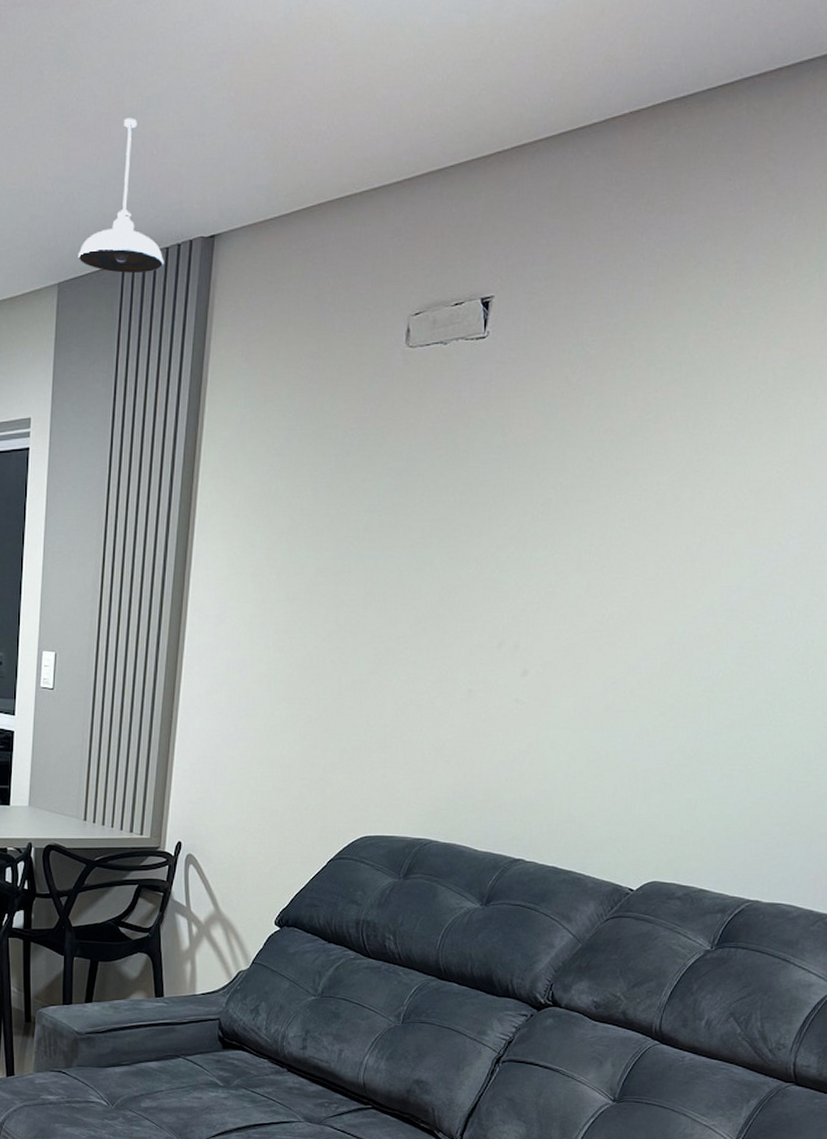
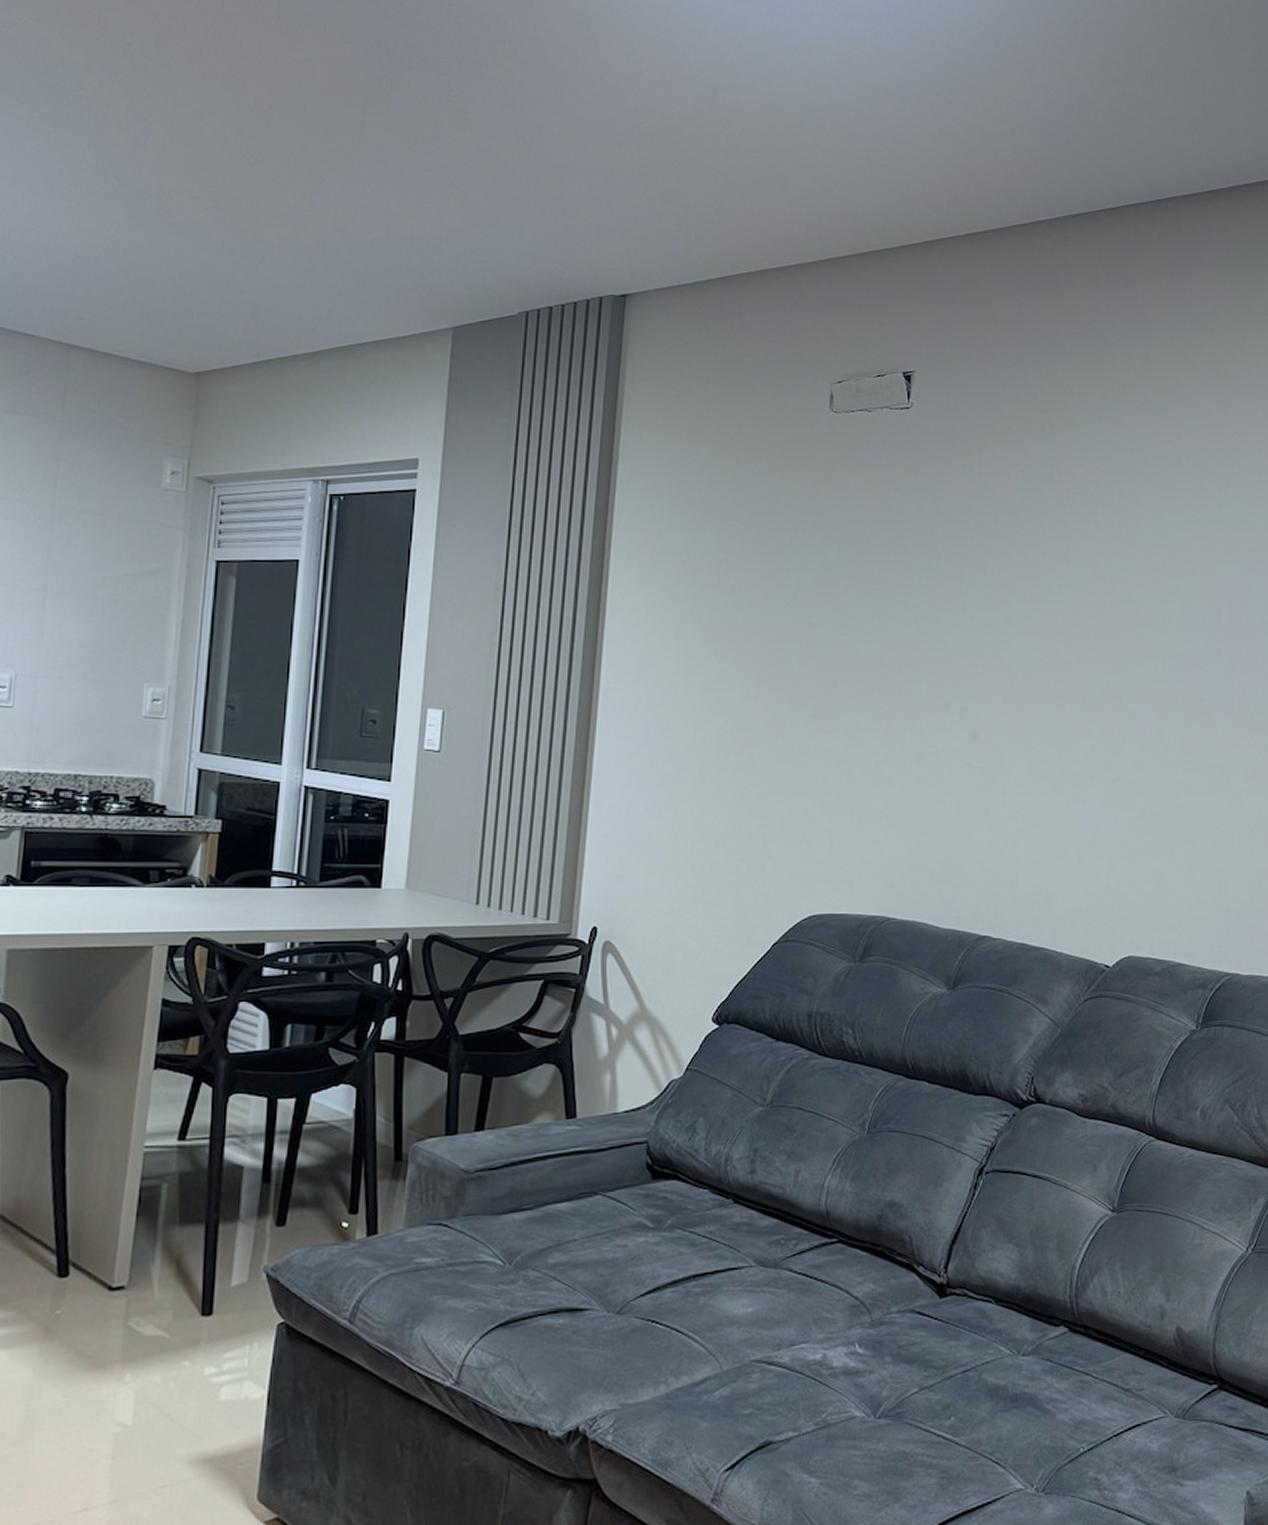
pendant light: present [78,118,164,273] -> none [476,180,572,324]

